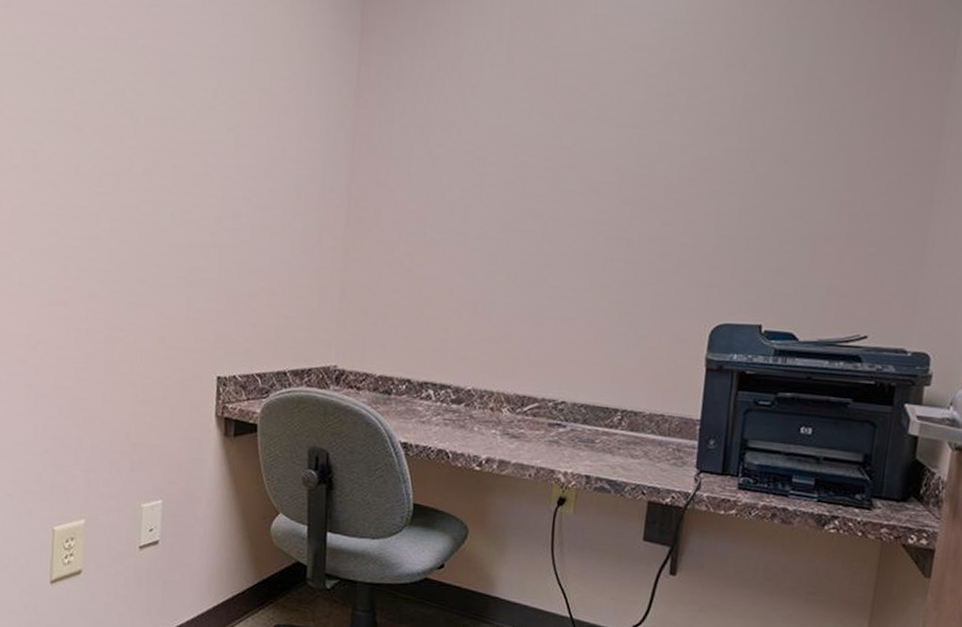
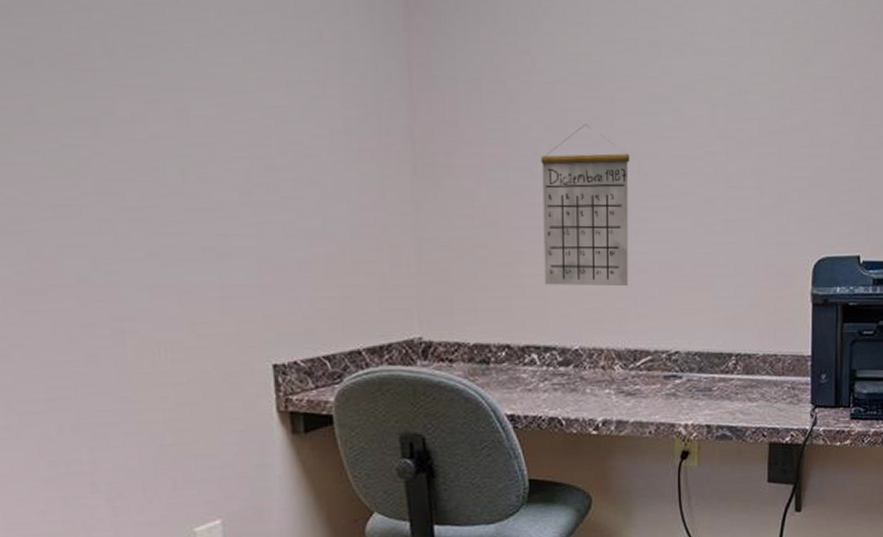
calendar: none [447,187,536,337] -> present [540,124,629,287]

